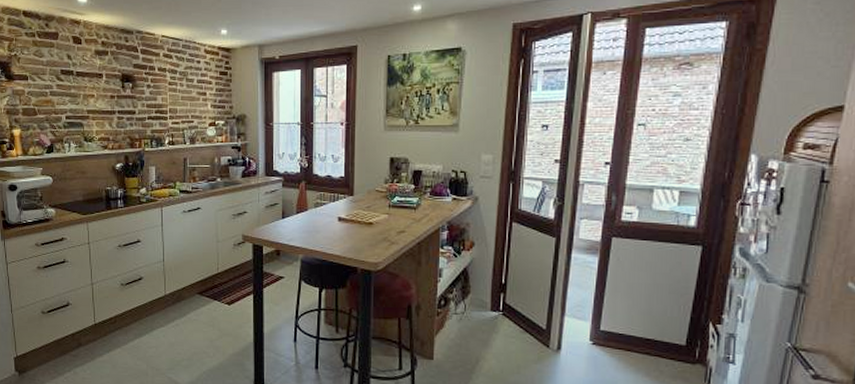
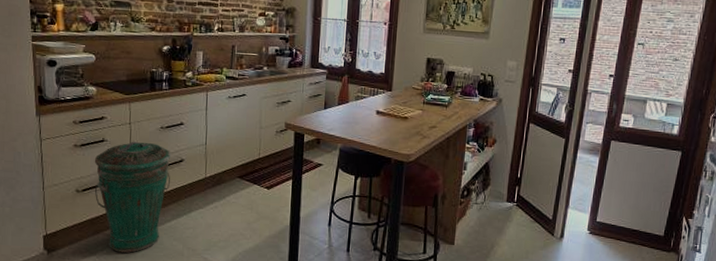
trash can: none [57,261,130,373] -> present [94,141,171,253]

